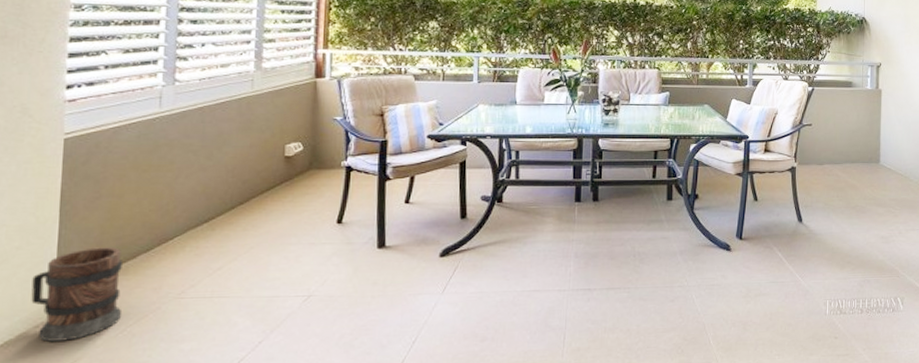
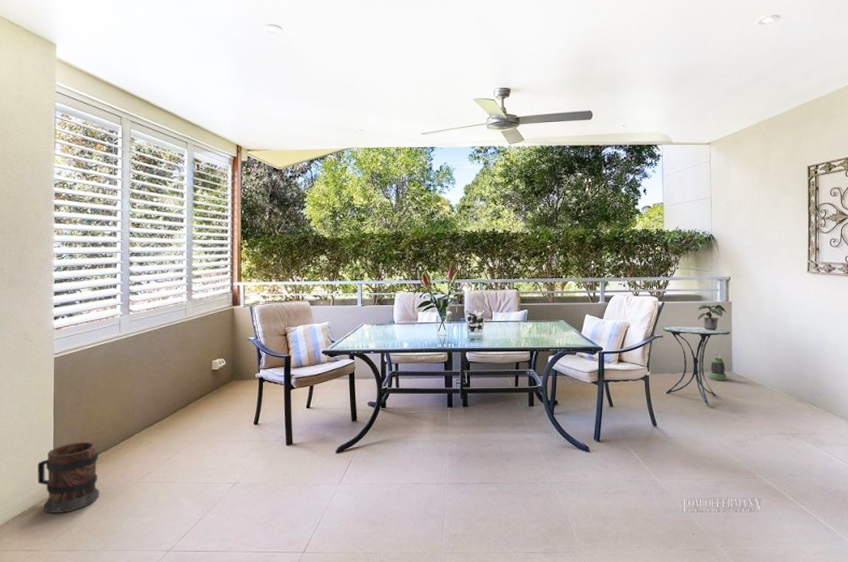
side table: none [811,114,880,201] -> present [663,326,731,407]
potted plant: none [847,91,876,120] -> present [698,304,726,331]
lantern: none [856,141,875,173] -> present [709,351,728,381]

